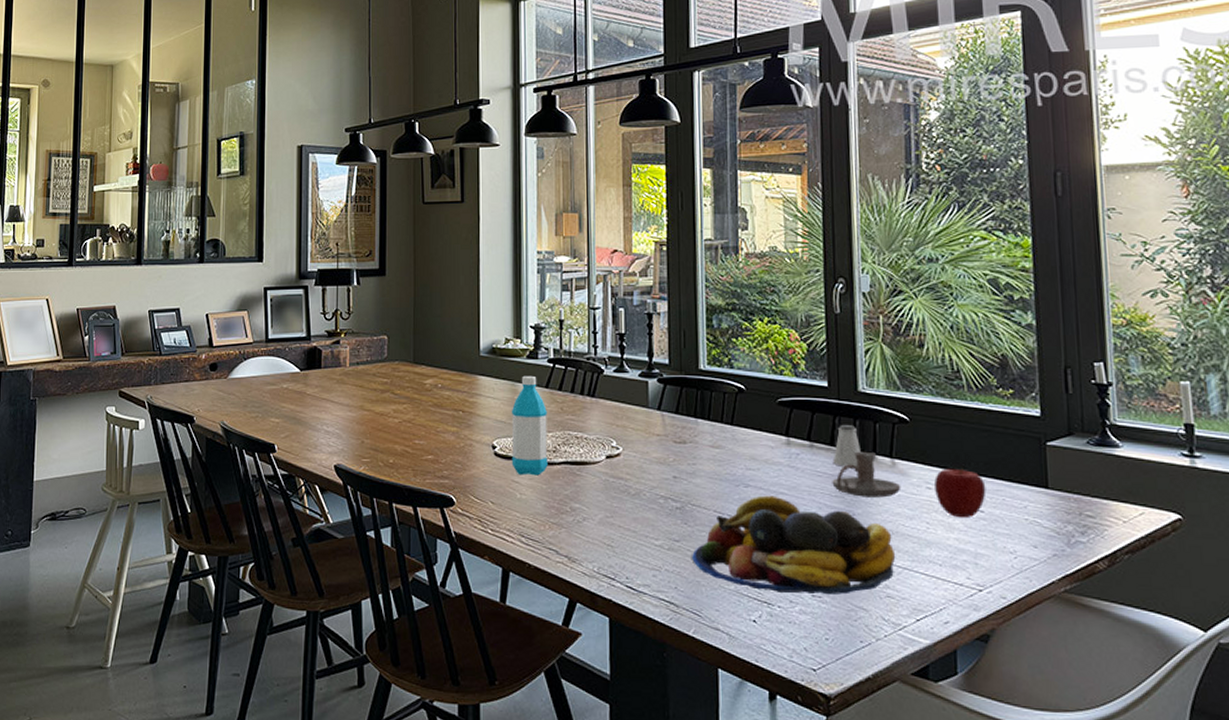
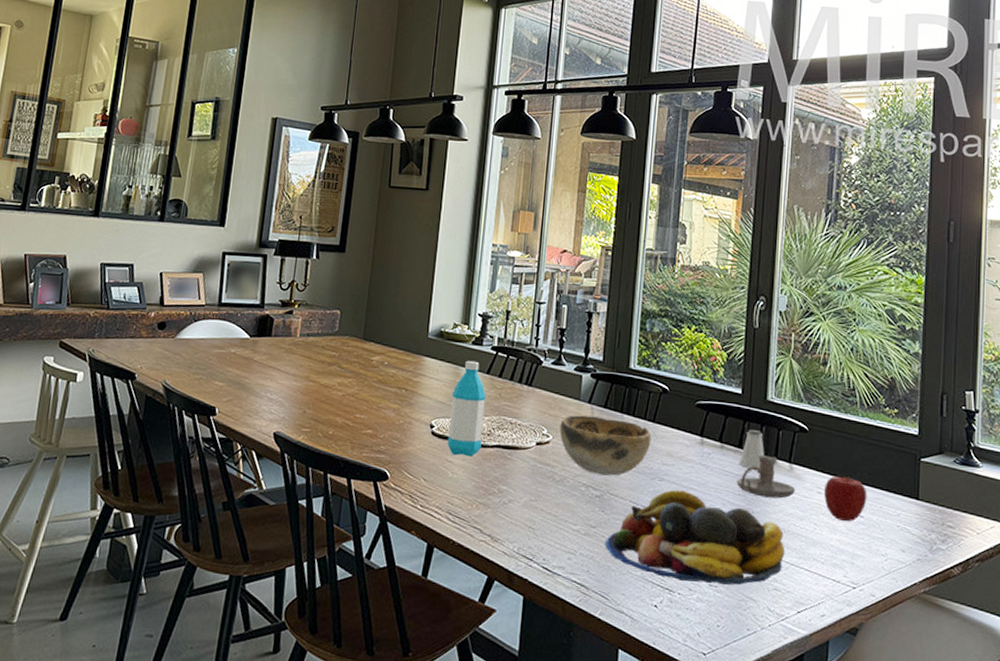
decorative bowl: none [629,424,731,485] -> present [559,415,652,476]

